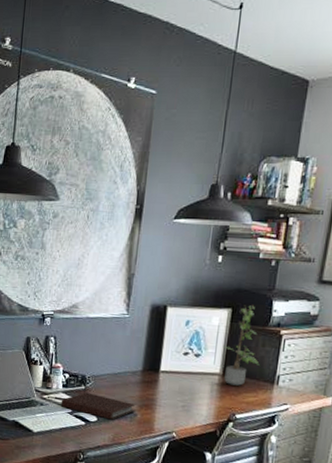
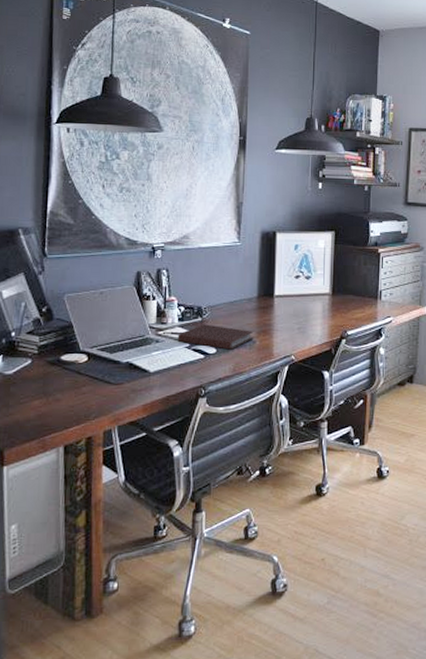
potted plant: present [222,304,261,386] -> none [330,226,365,304]

